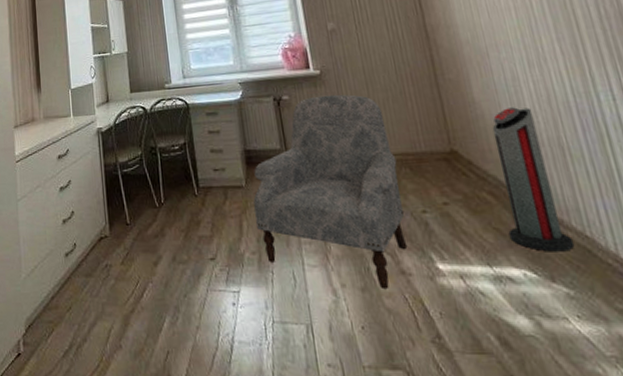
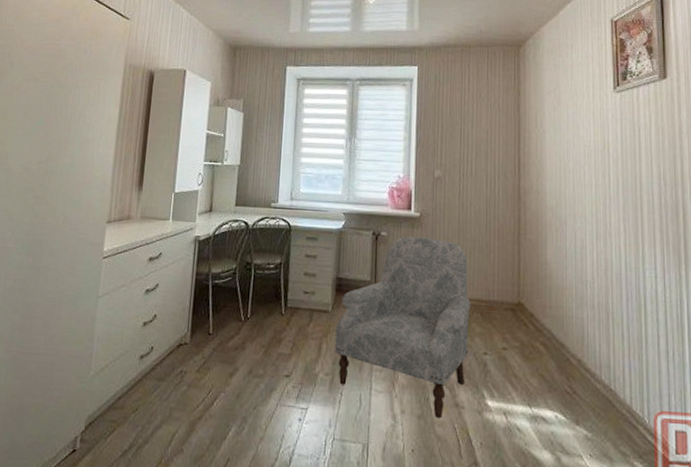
air purifier: present [492,107,575,252] -> none [550,272,600,400]

